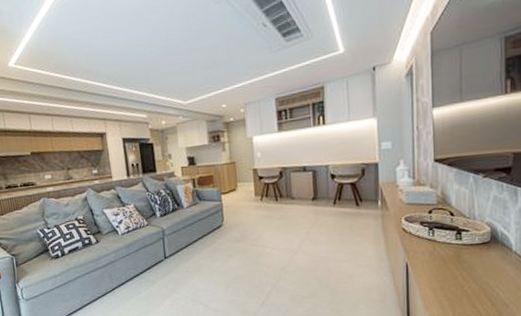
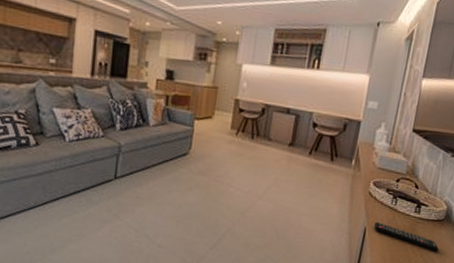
remote control: none [416,255,492,275] -> present [374,222,439,252]

